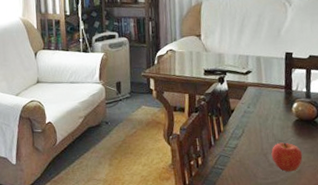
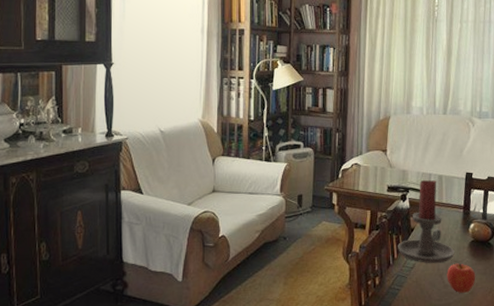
candle holder: none [218,62,279,144] -> present [398,180,455,264]

